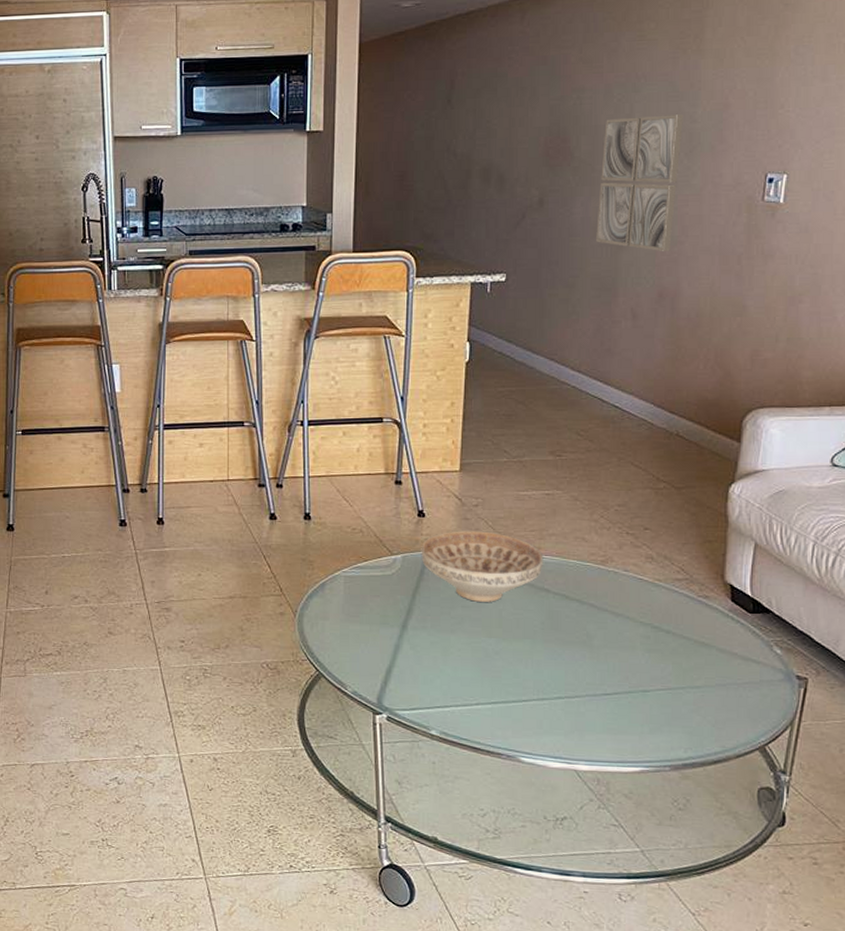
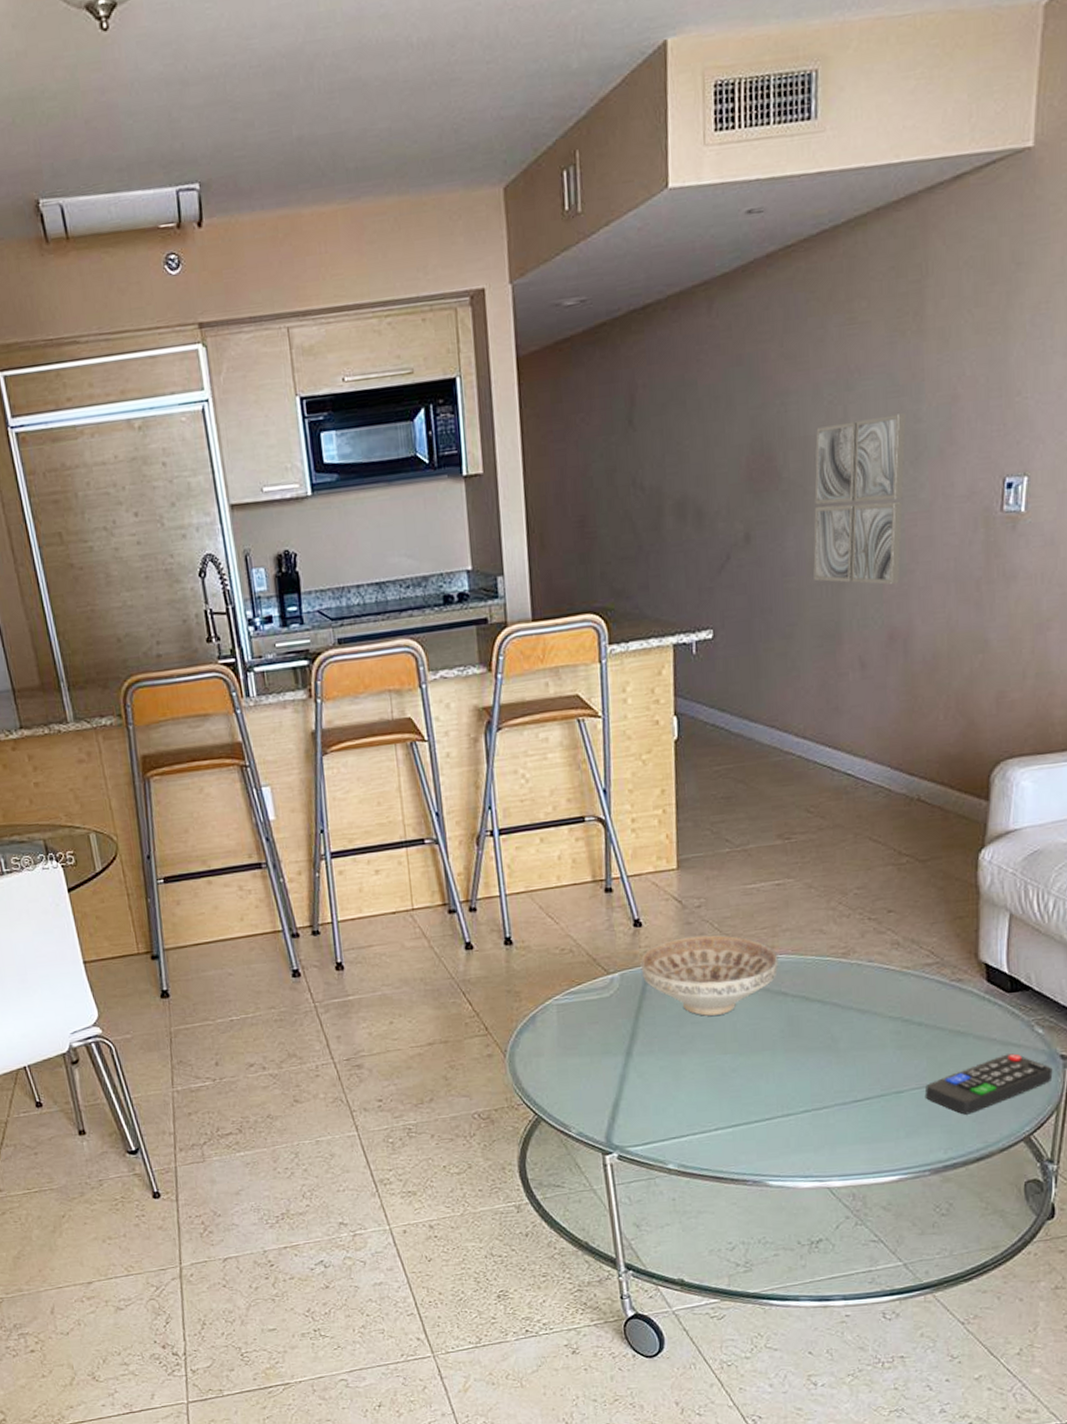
remote control: none [670,668,789,719] -> present [926,1053,1053,1115]

